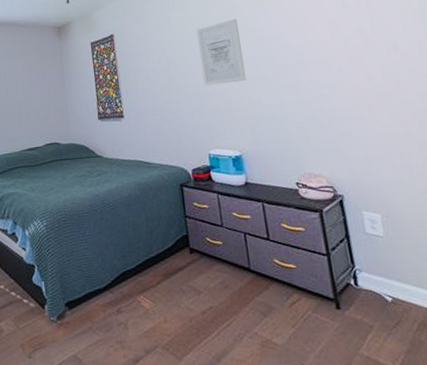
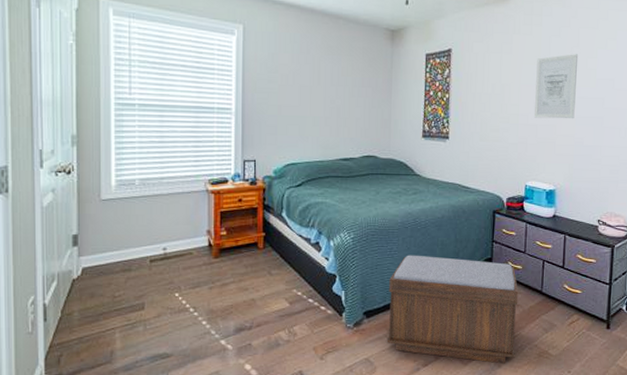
bench: none [86,238,234,357] -> present [386,255,519,364]

